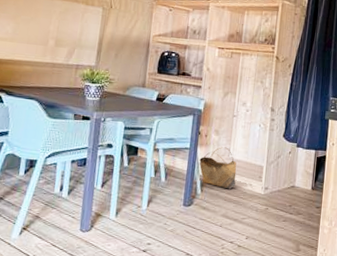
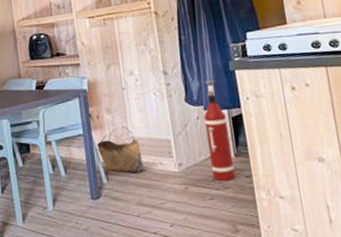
fire extinguisher: none [290,123,313,209] -> present [203,79,235,182]

